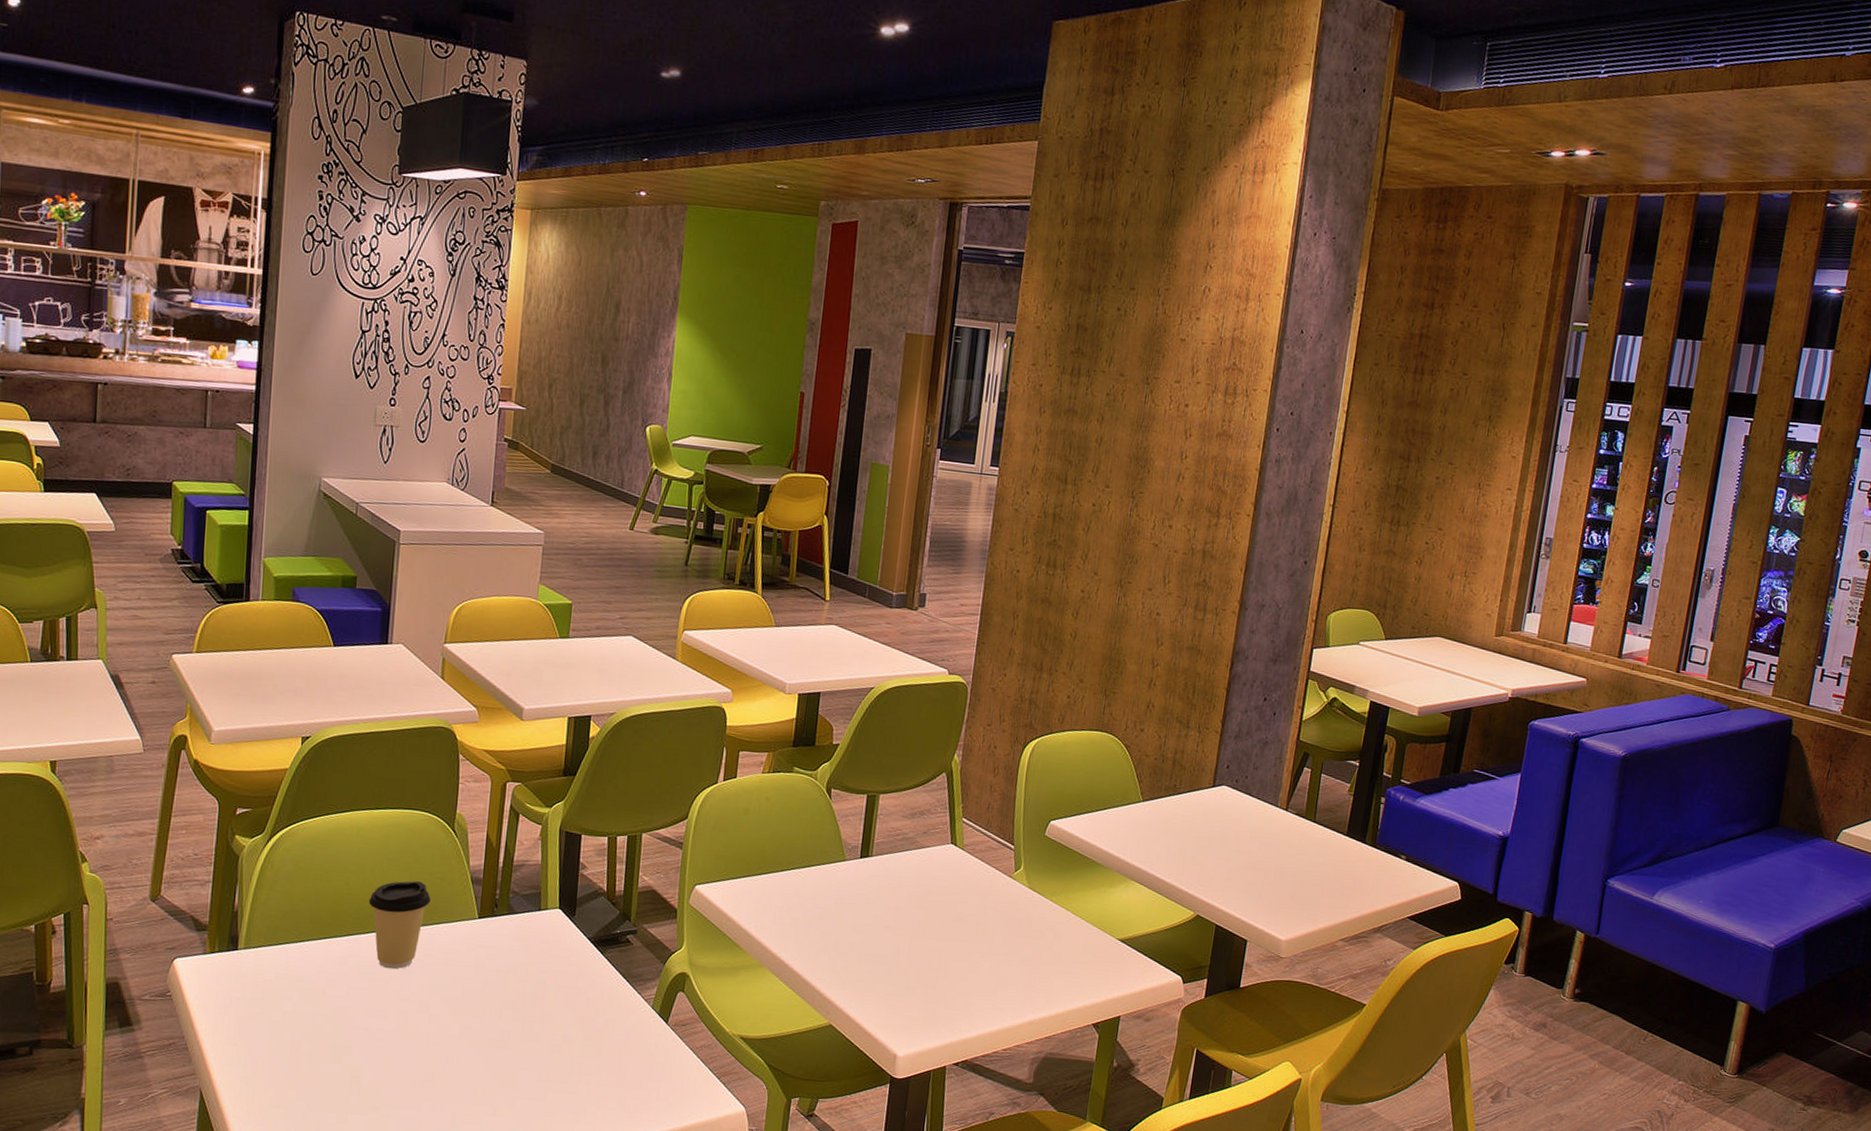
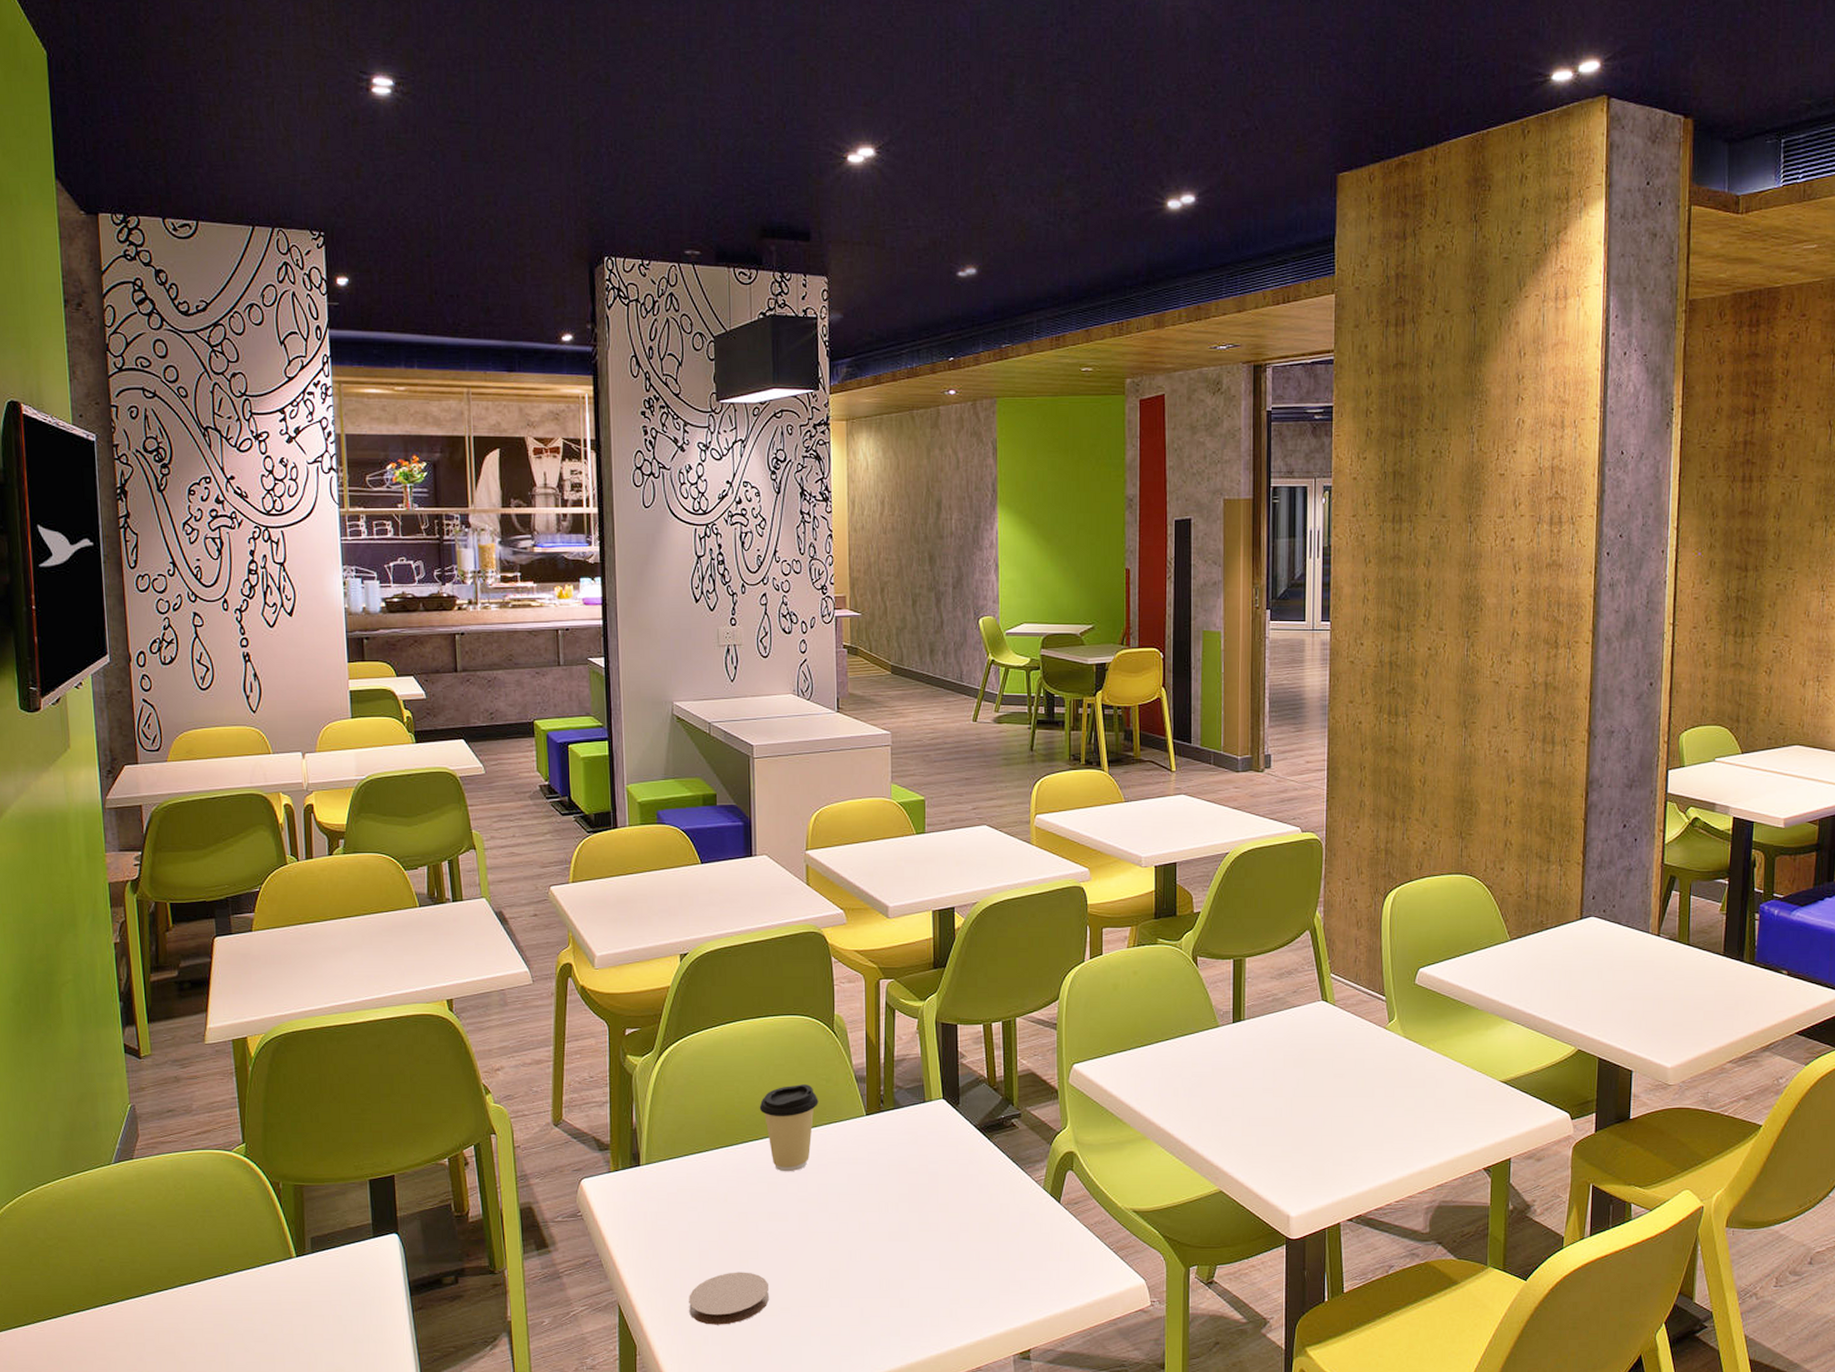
coaster: none [274,1066,360,1120] -> present [689,1272,769,1325]

